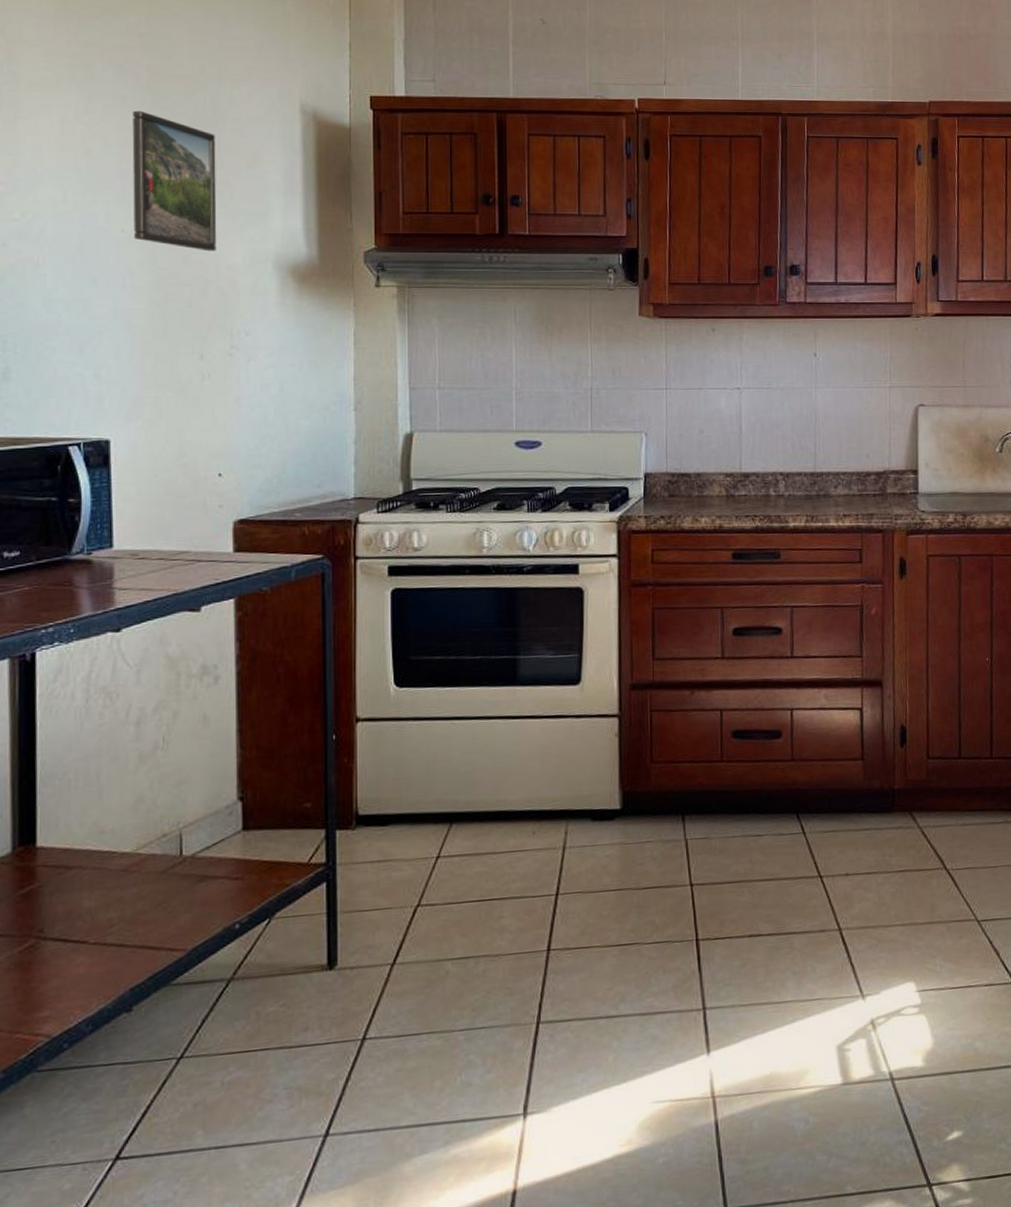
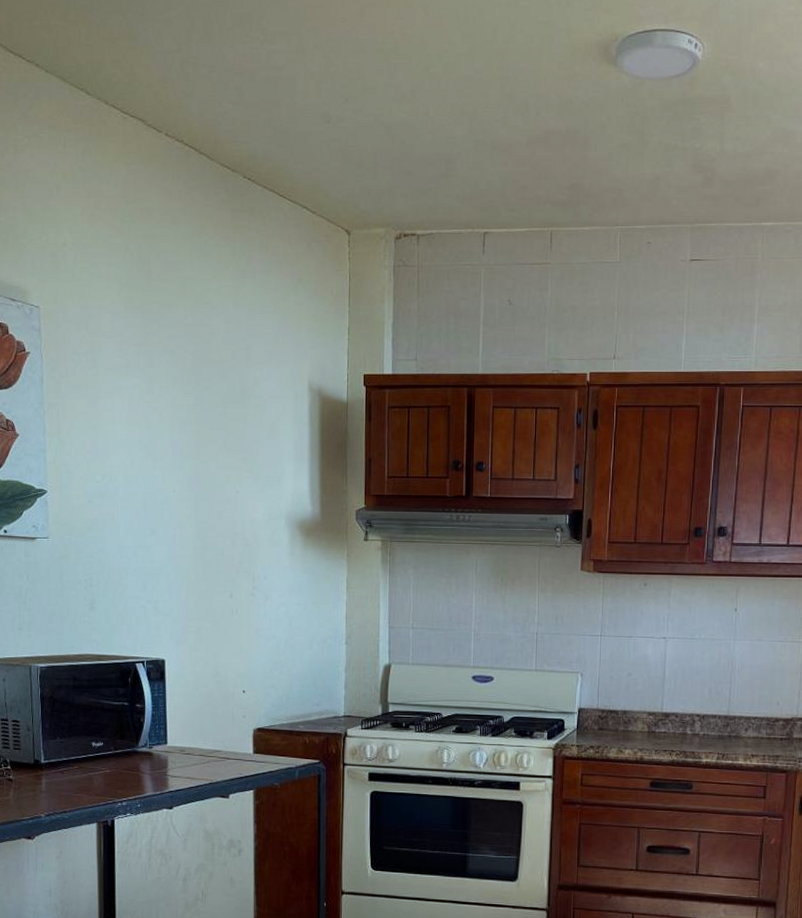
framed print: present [132,110,217,252] -> none [181,390,243,509]

